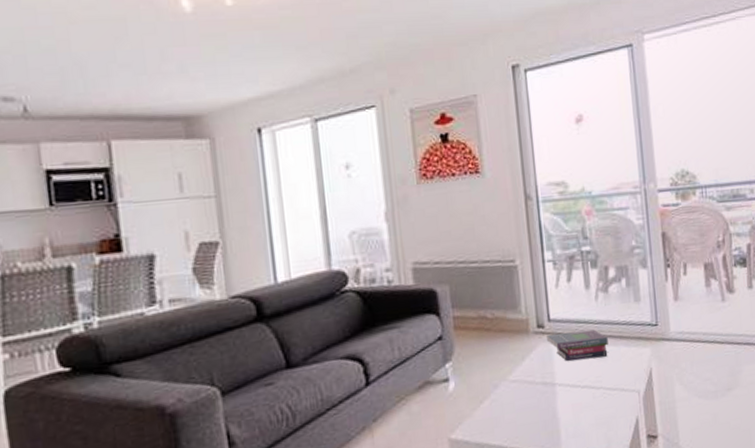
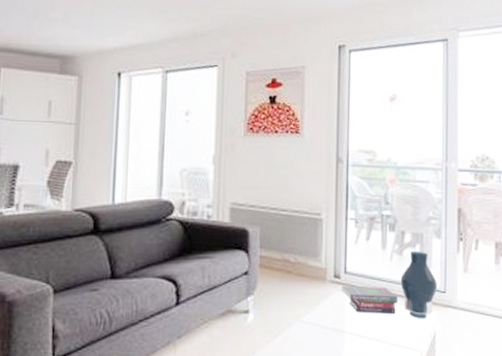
vase: none [608,285,649,358] -> present [400,250,438,319]

